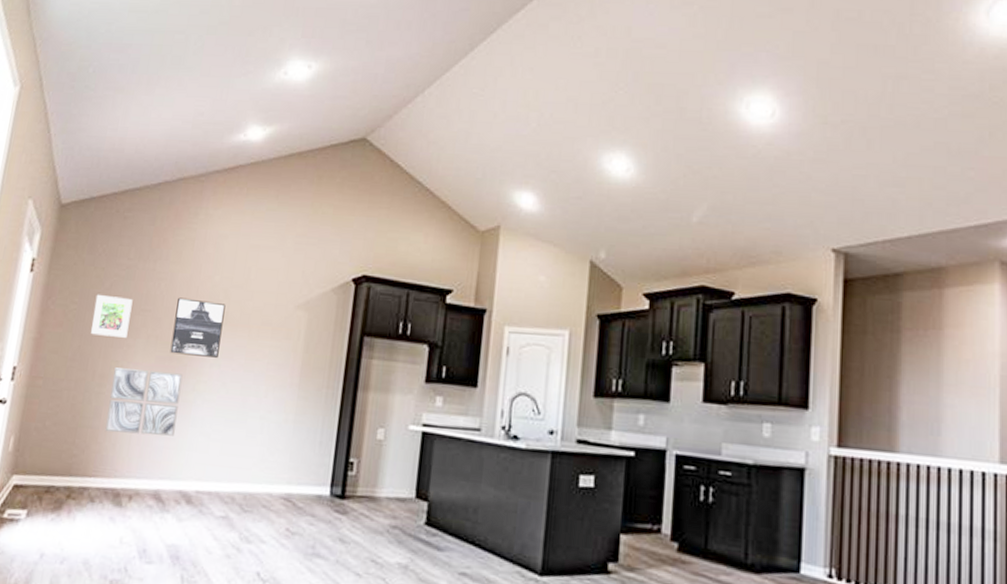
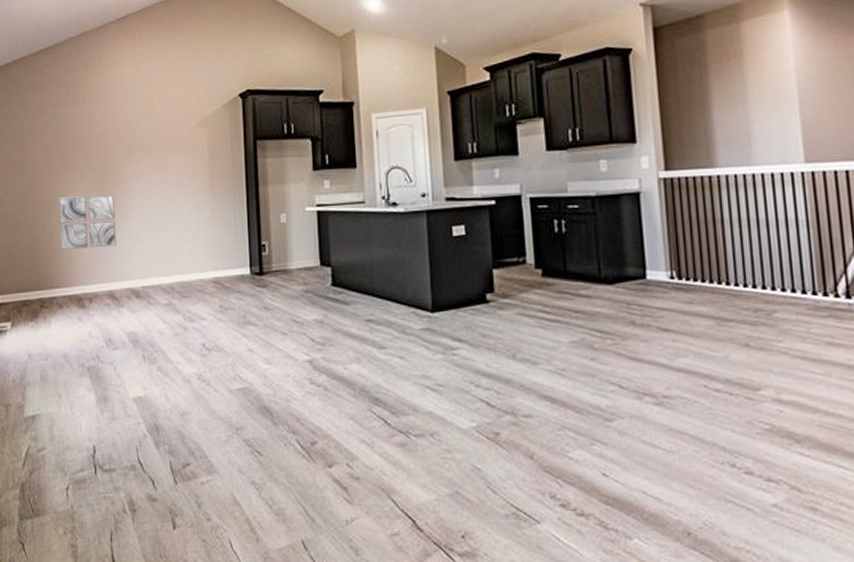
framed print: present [91,294,133,338] -> none [32,139,64,174]
wall art: present [170,297,226,358] -> none [99,131,140,179]

